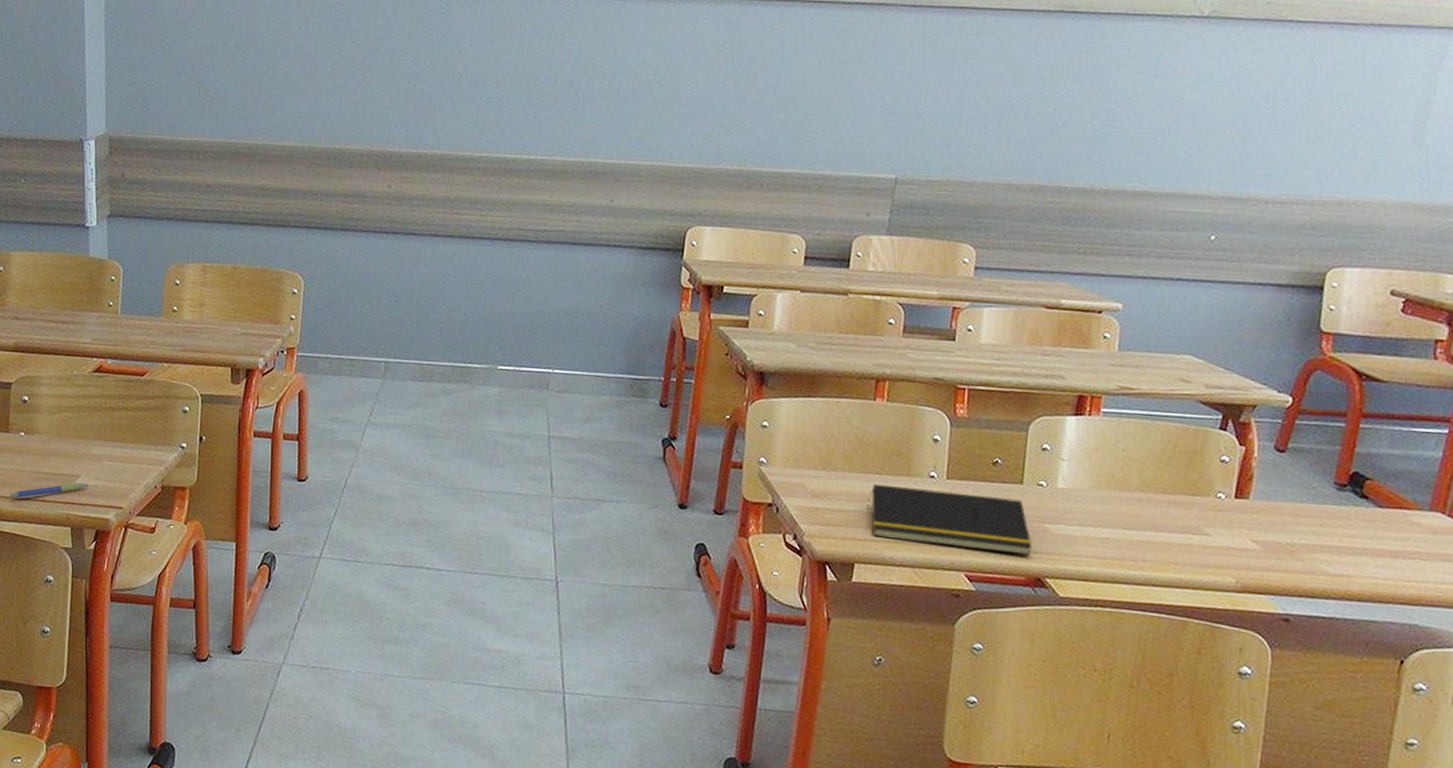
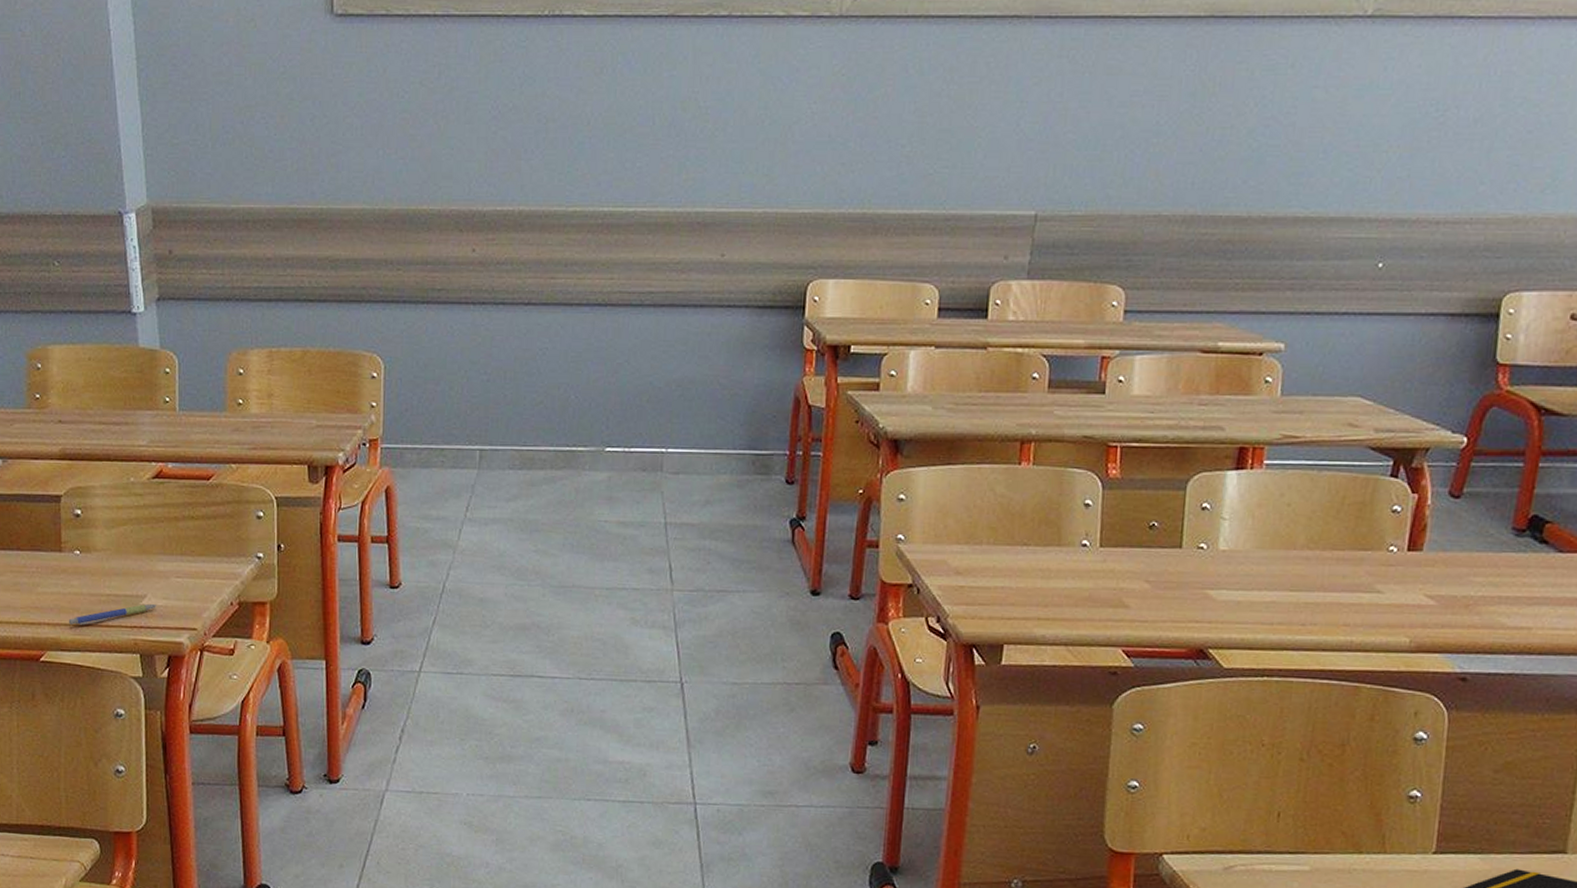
notepad: present [866,483,1033,557] -> none [1014,556,1194,627]

